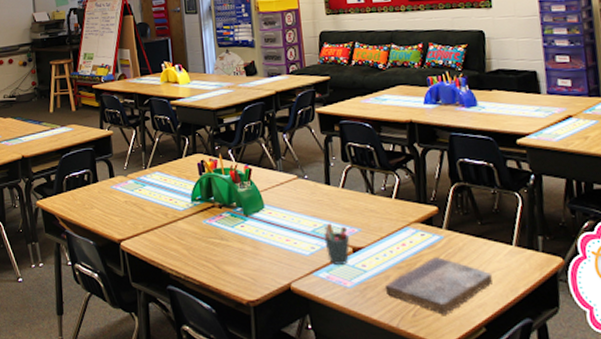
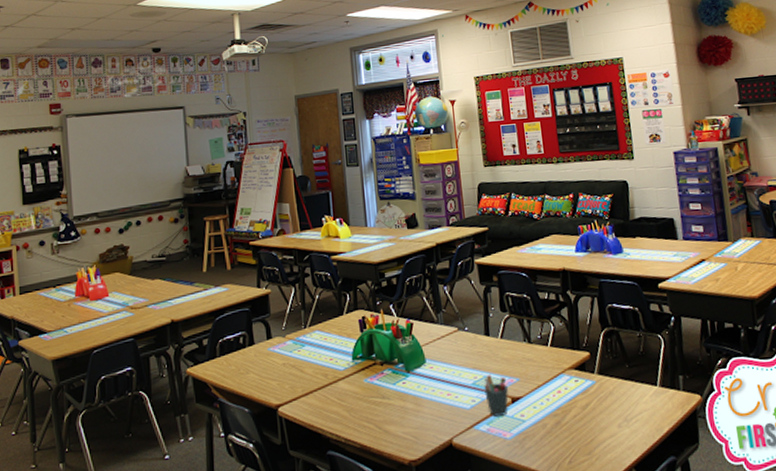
book: present [384,257,494,315] -> none [542,402,641,459]

